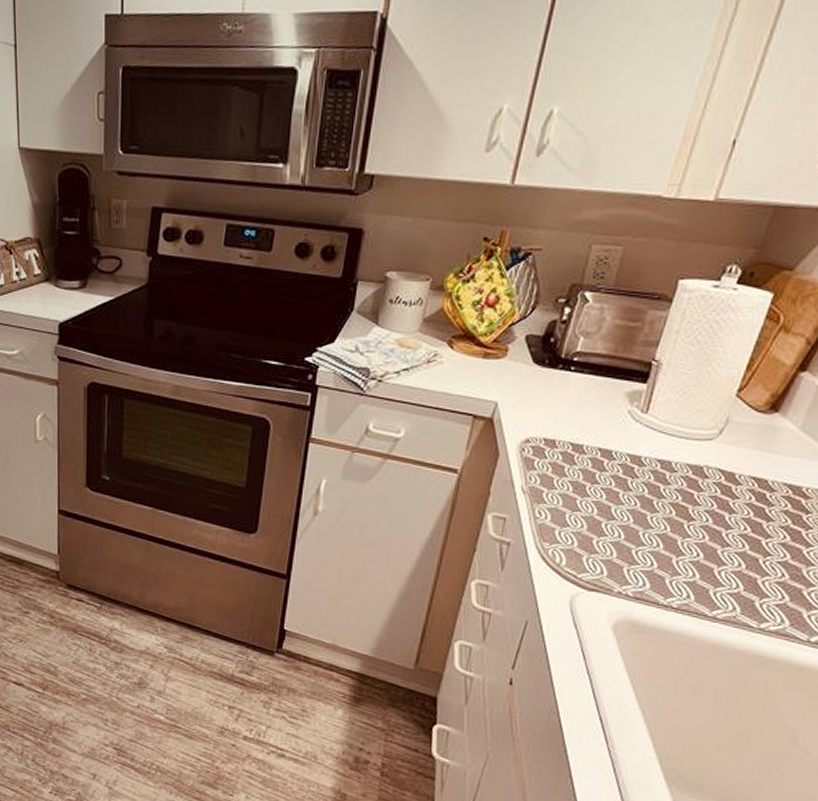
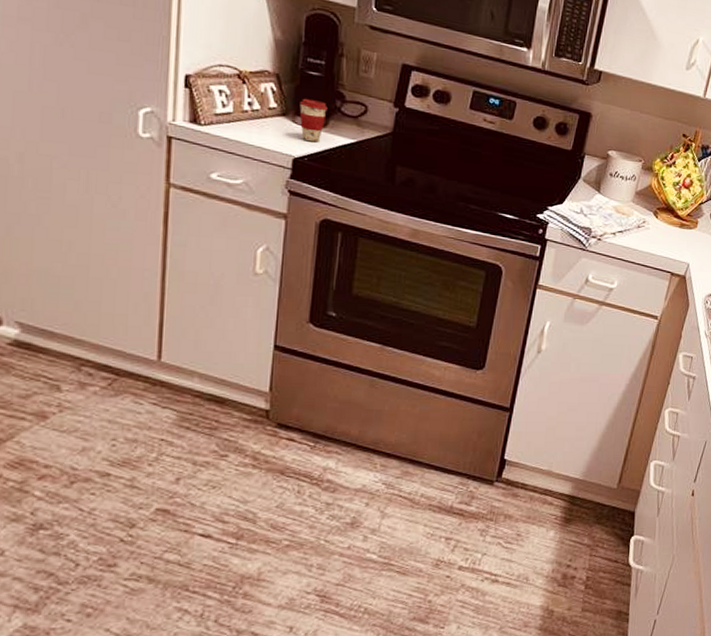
coffee cup: none [60,260,85,305] -> present [299,98,327,143]

